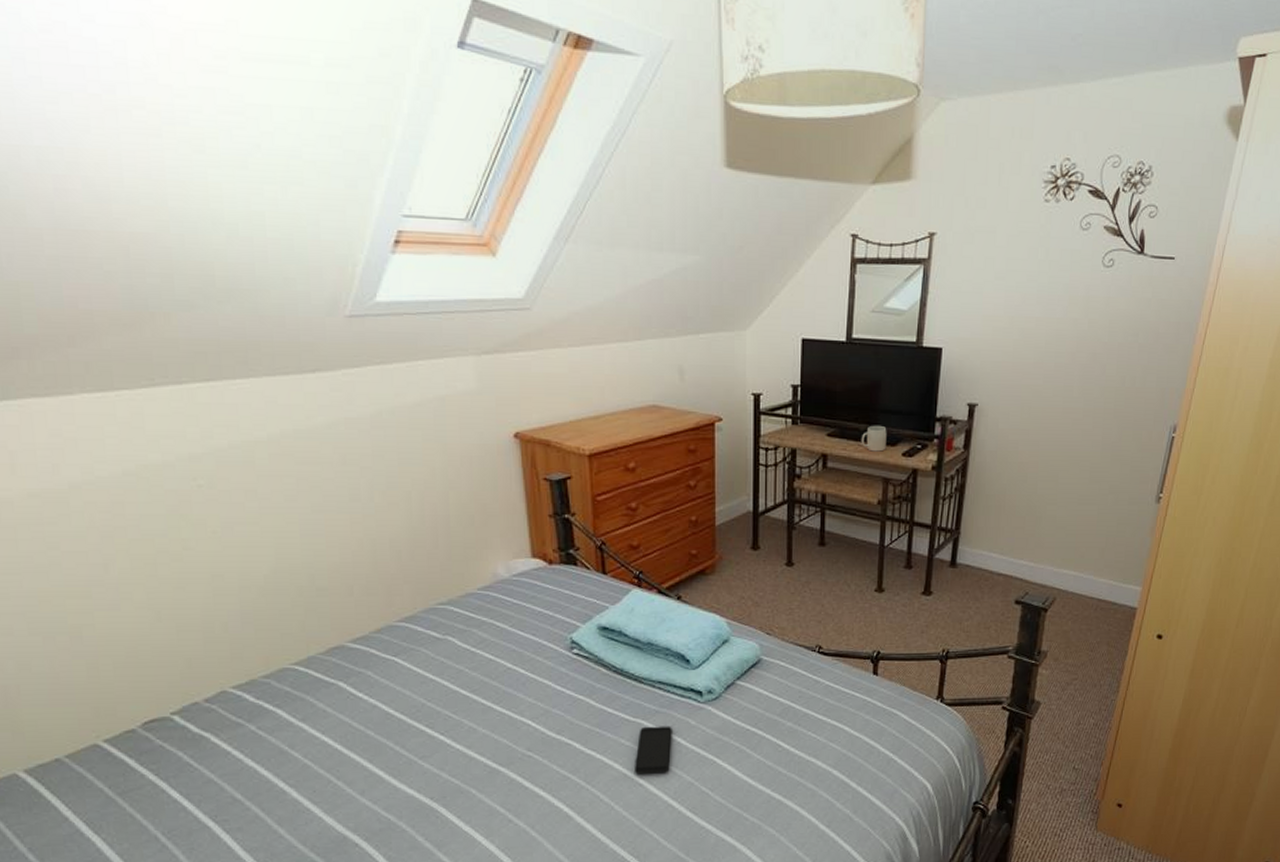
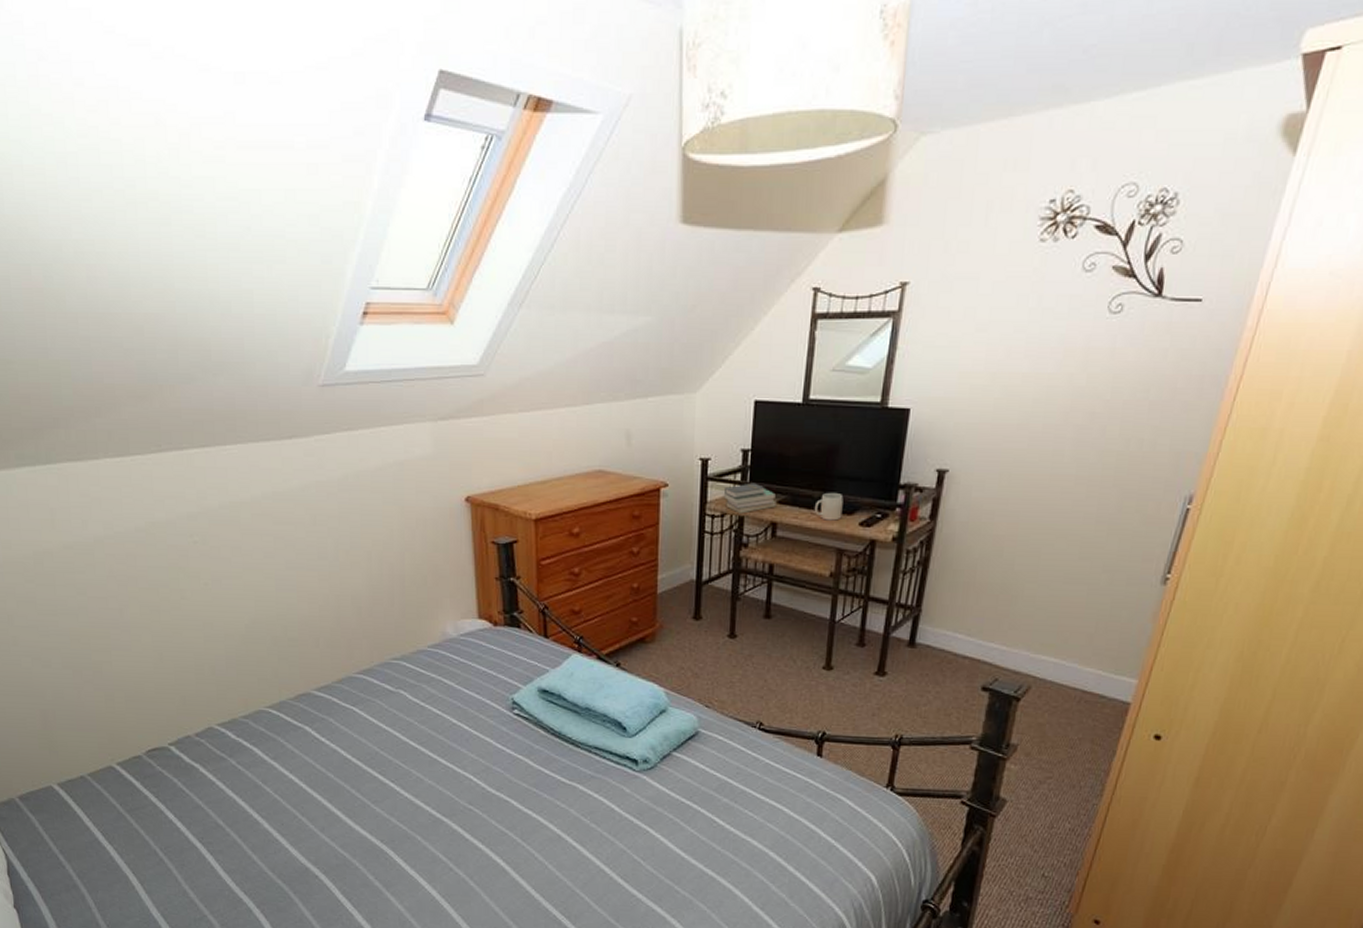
mobile phone: present [635,726,672,774] -> none [569,790,607,838]
books: none [776,416,826,446] -> present [723,482,777,514]

